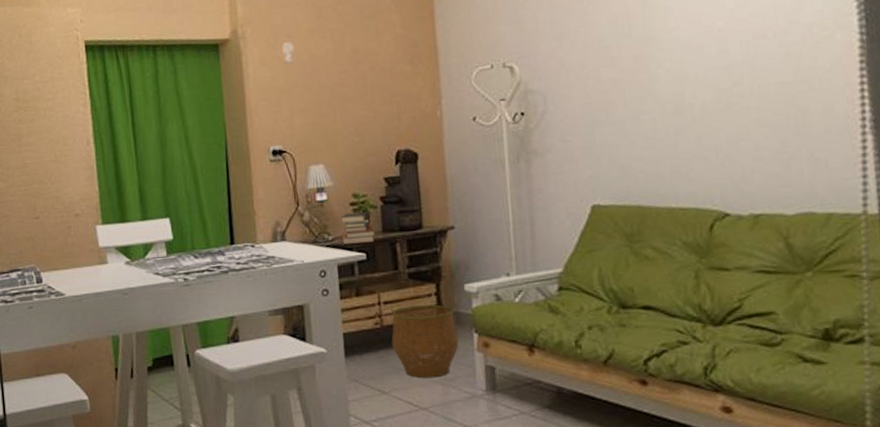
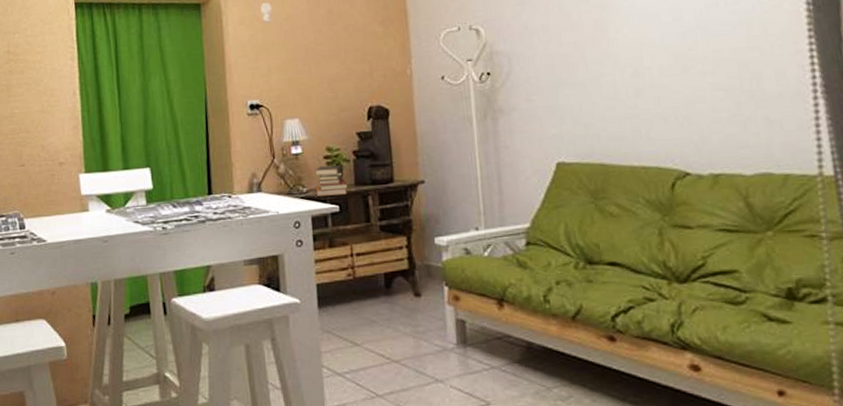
basket: present [390,304,459,379] -> none [362,257,430,331]

